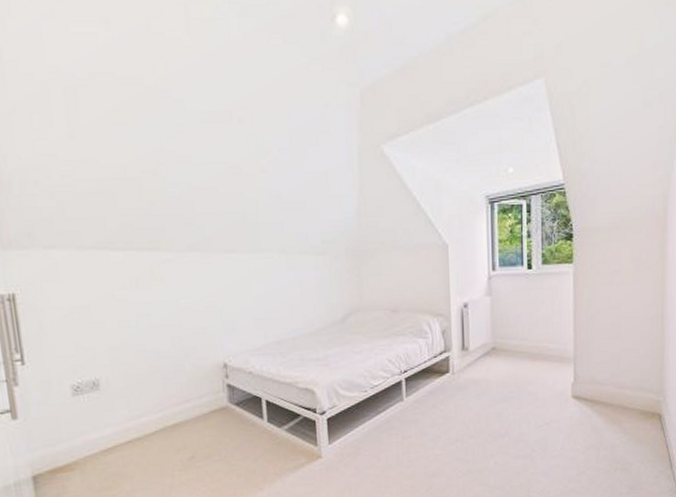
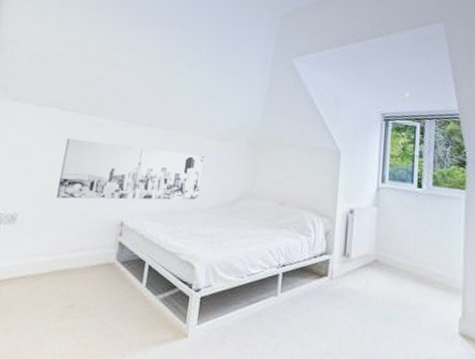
wall art: none [133,276,304,353] -> present [56,138,204,200]

